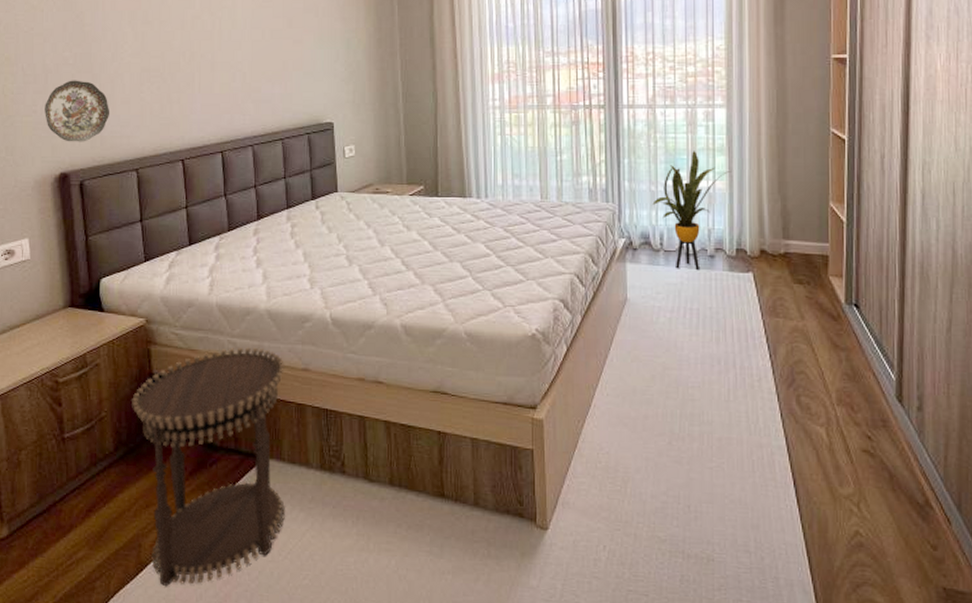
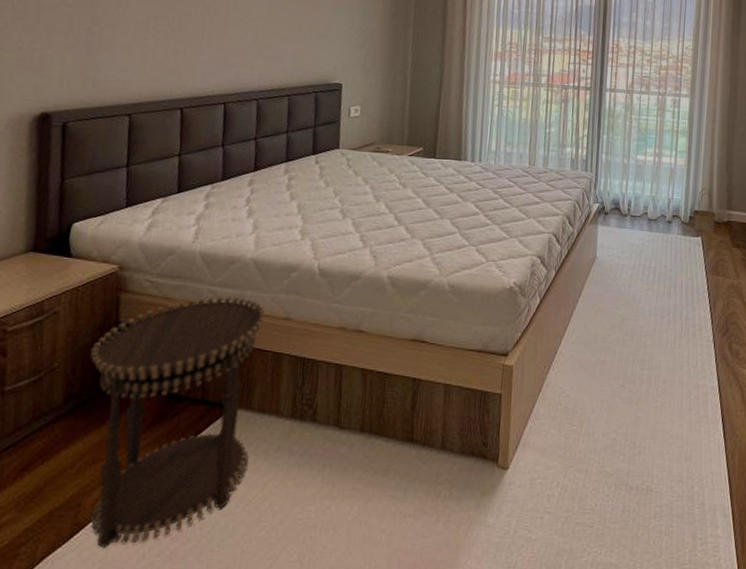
decorative plate: present [45,80,110,142] -> none [31,20,108,83]
house plant: present [652,151,732,269] -> none [624,132,690,233]
basket: none [740,214,769,266] -> present [692,188,716,232]

